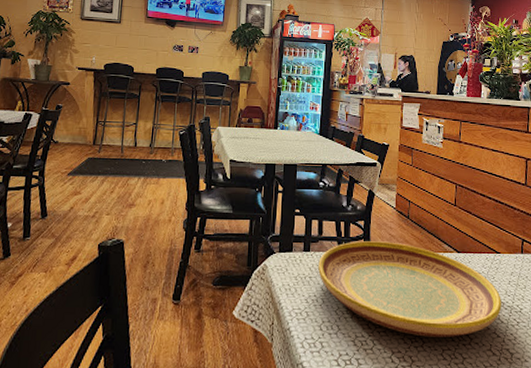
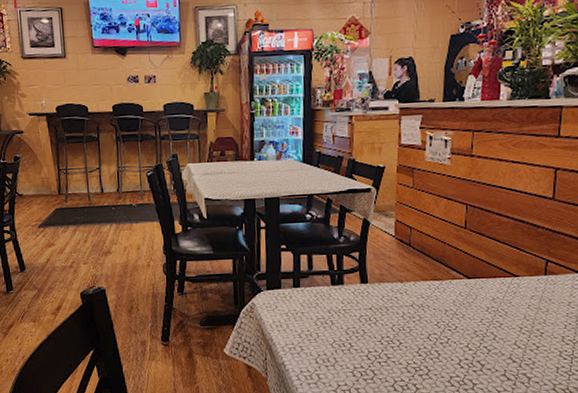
plate: present [318,241,502,337] -> none [310,272,519,365]

